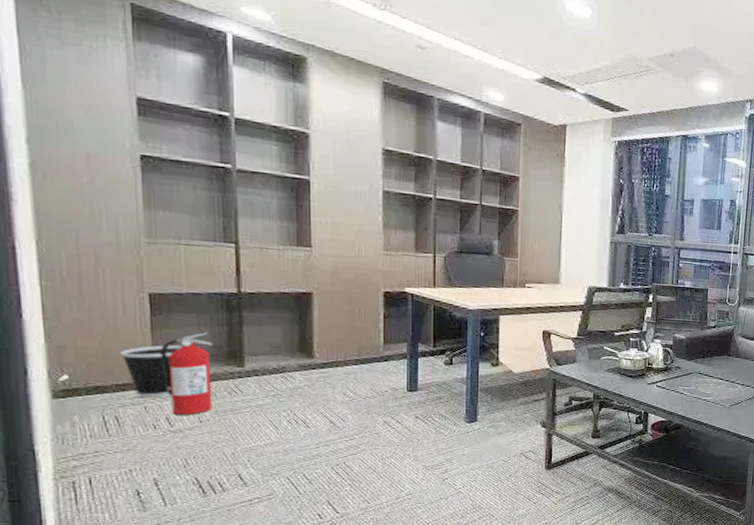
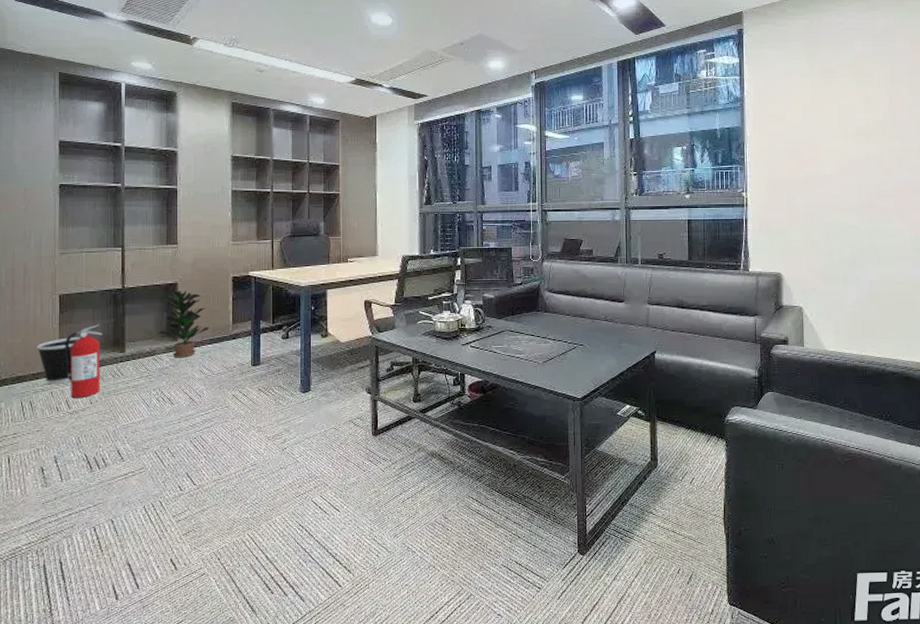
potted plant: none [287,301,355,378] -> present [158,290,210,358]

